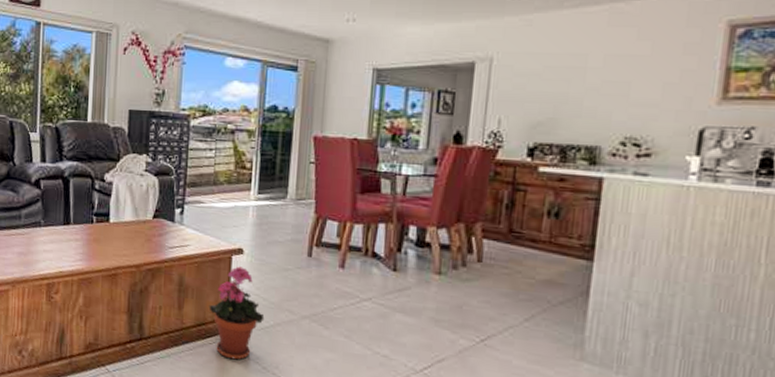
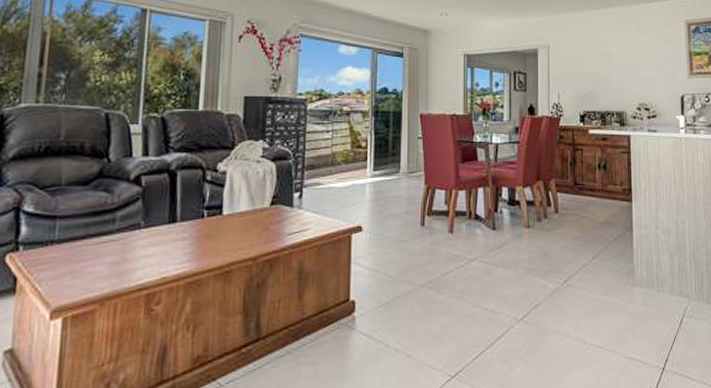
potted plant: present [209,266,265,360] -> none [330,244,385,343]

